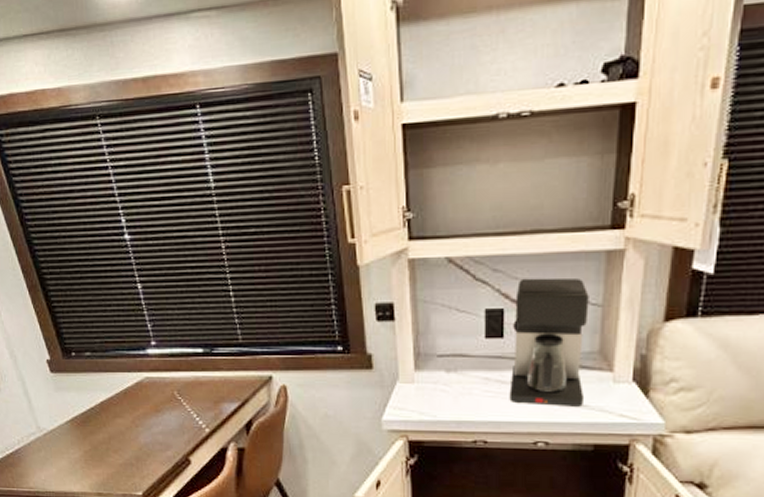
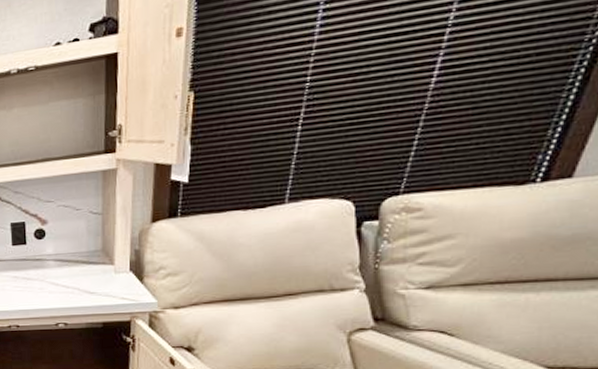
coffee maker: present [509,277,589,408] -> none [33,194,93,295]

